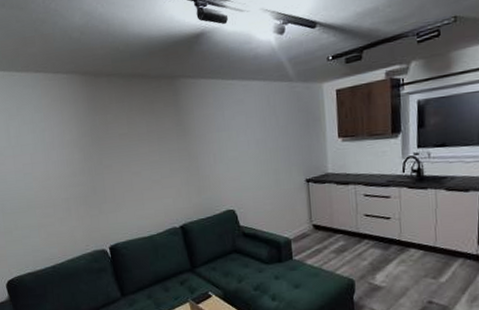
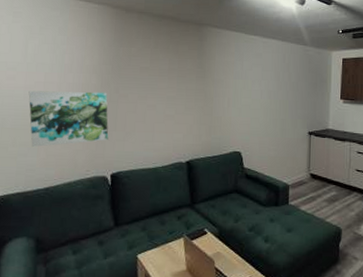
wall art: none [19,165,101,228] -> present [28,90,109,147]

